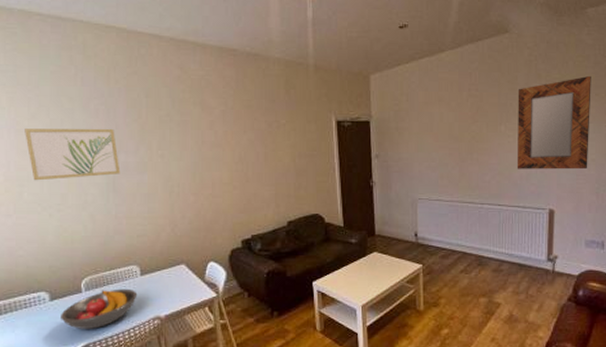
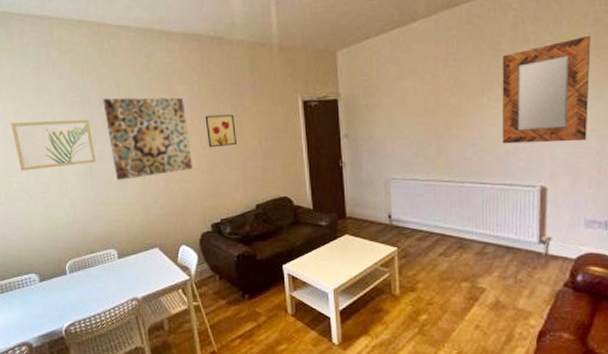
fruit bowl: present [61,288,138,329] -> none [49,271,116,308]
wall art: none [130,108,224,194] -> present [103,97,192,181]
wall art: none [238,131,270,163] -> present [205,114,237,148]

